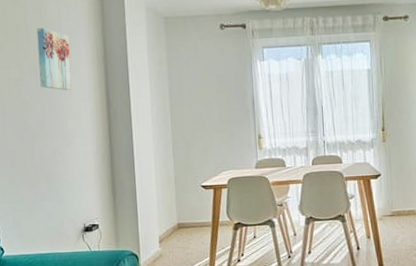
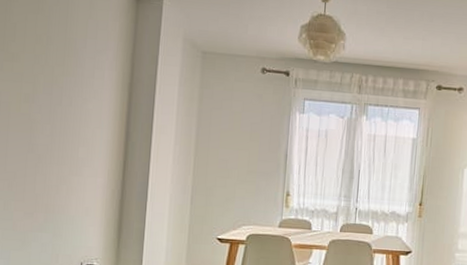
wall art: present [36,27,72,91] -> none [54,42,93,116]

